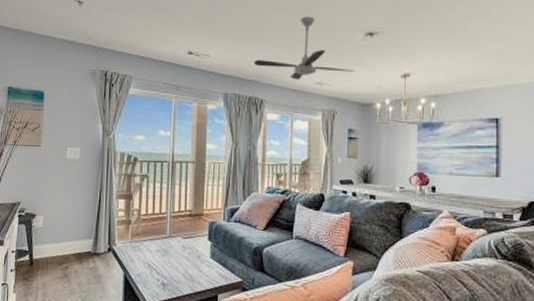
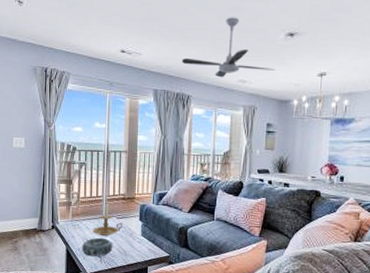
decorative bowl: none [142,261,177,284] -> present [81,237,113,257]
candle holder: none [154,220,189,260] -> present [92,203,122,237]

